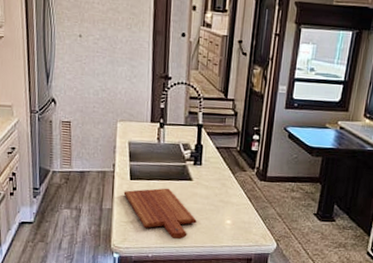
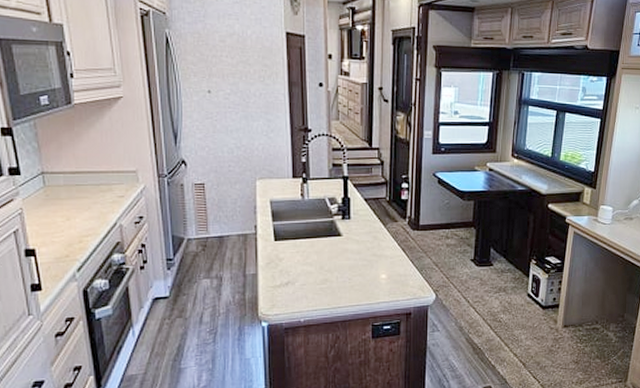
cutting board: present [123,188,197,240] -> none [268,246,350,301]

